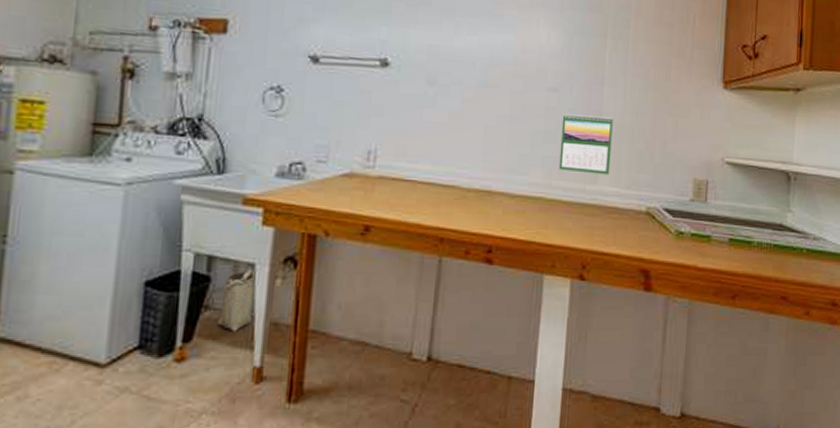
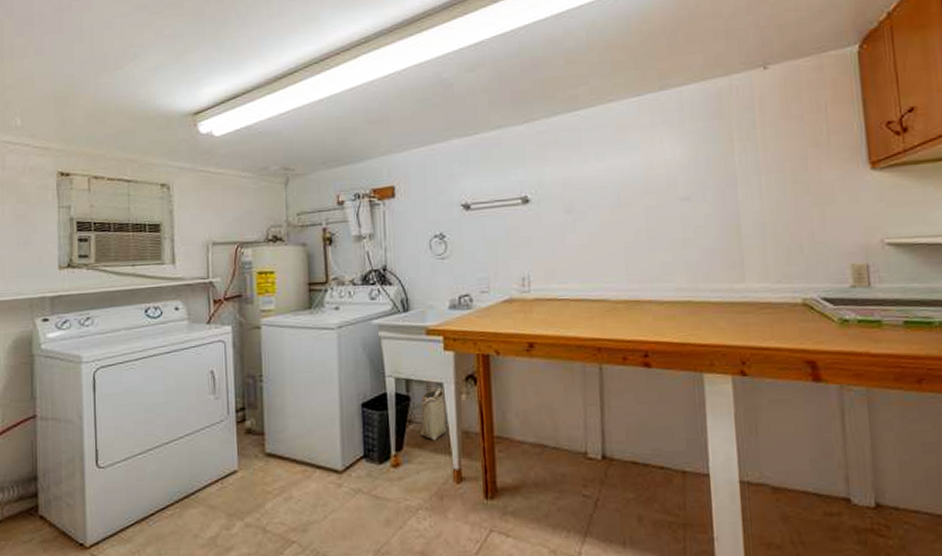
calendar: present [558,114,613,175] -> none [699,216,757,273]

